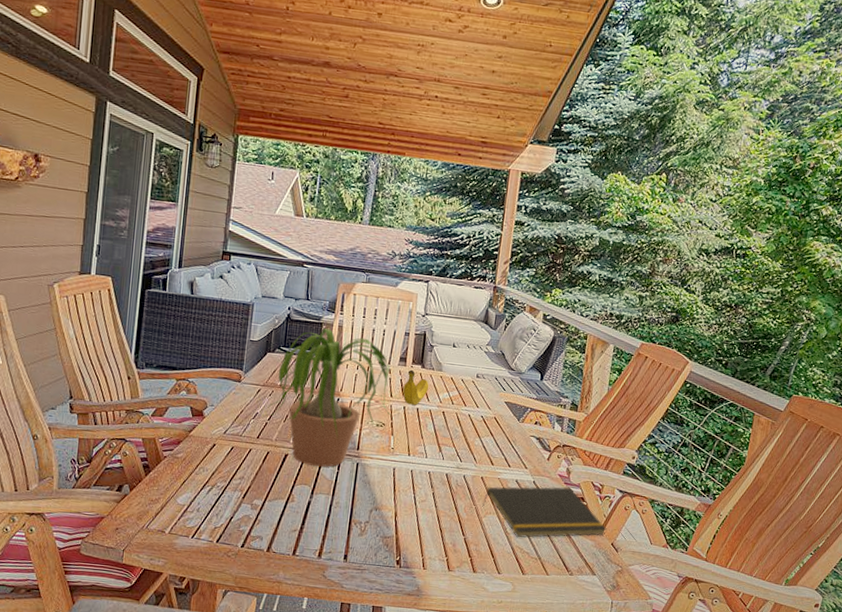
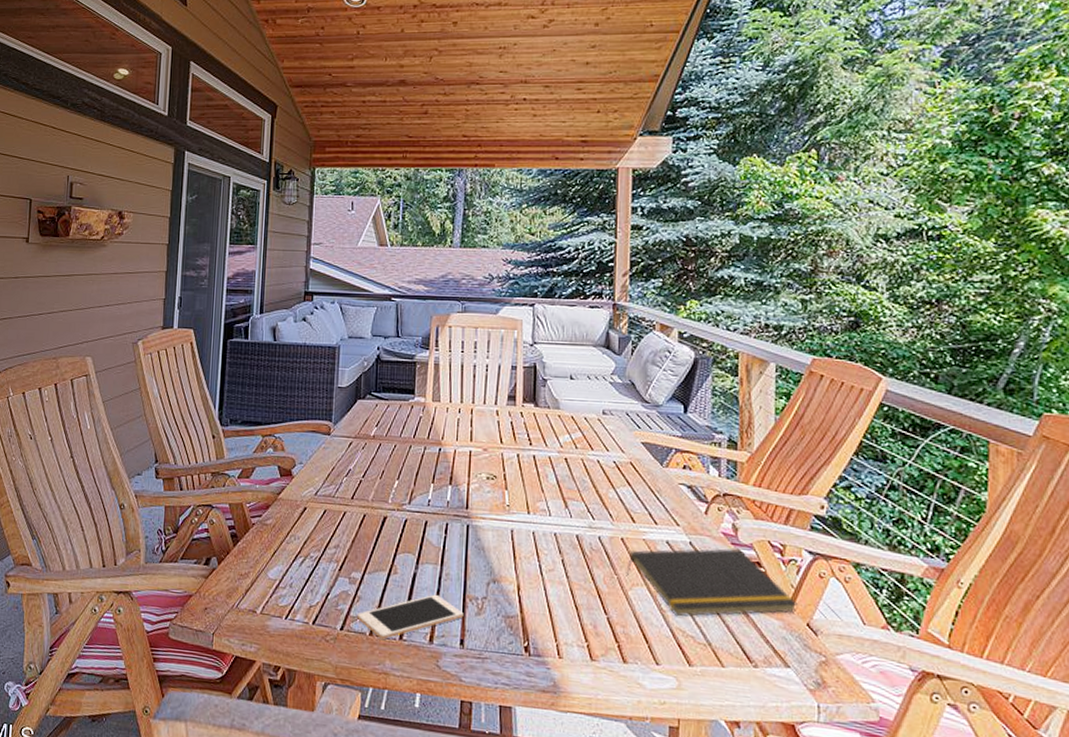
cell phone: none [256,518,349,555] -> present [356,594,464,639]
potted plant: present [261,328,401,467] -> none [355,368,513,531]
fruit: present [402,369,429,405] -> none [514,409,546,452]

